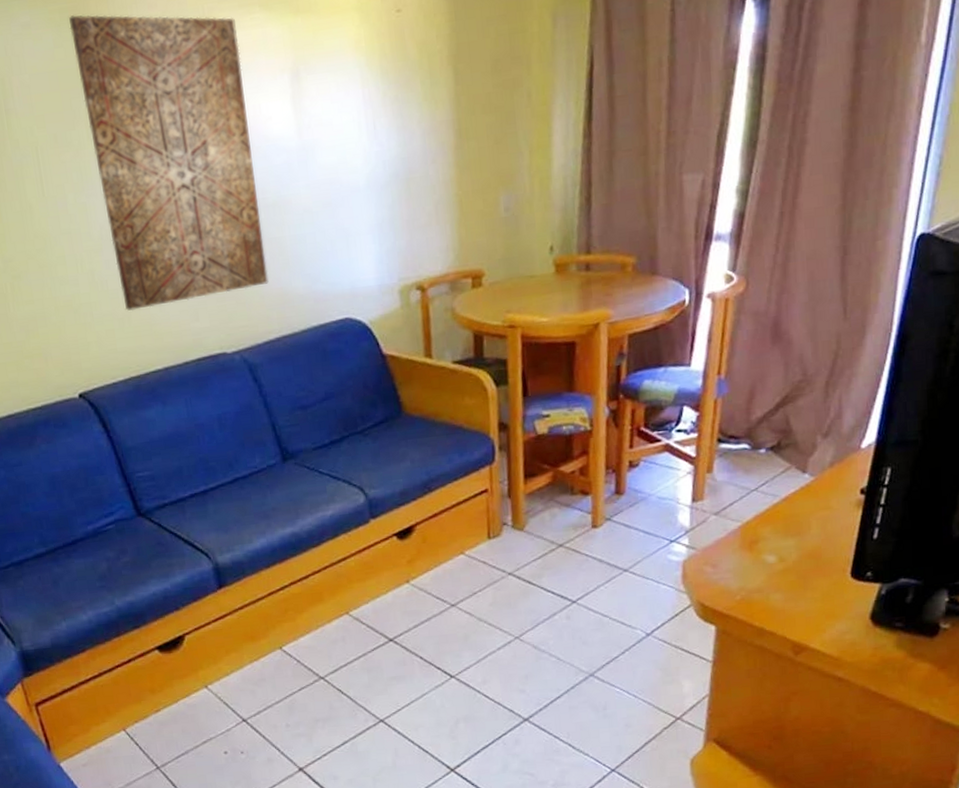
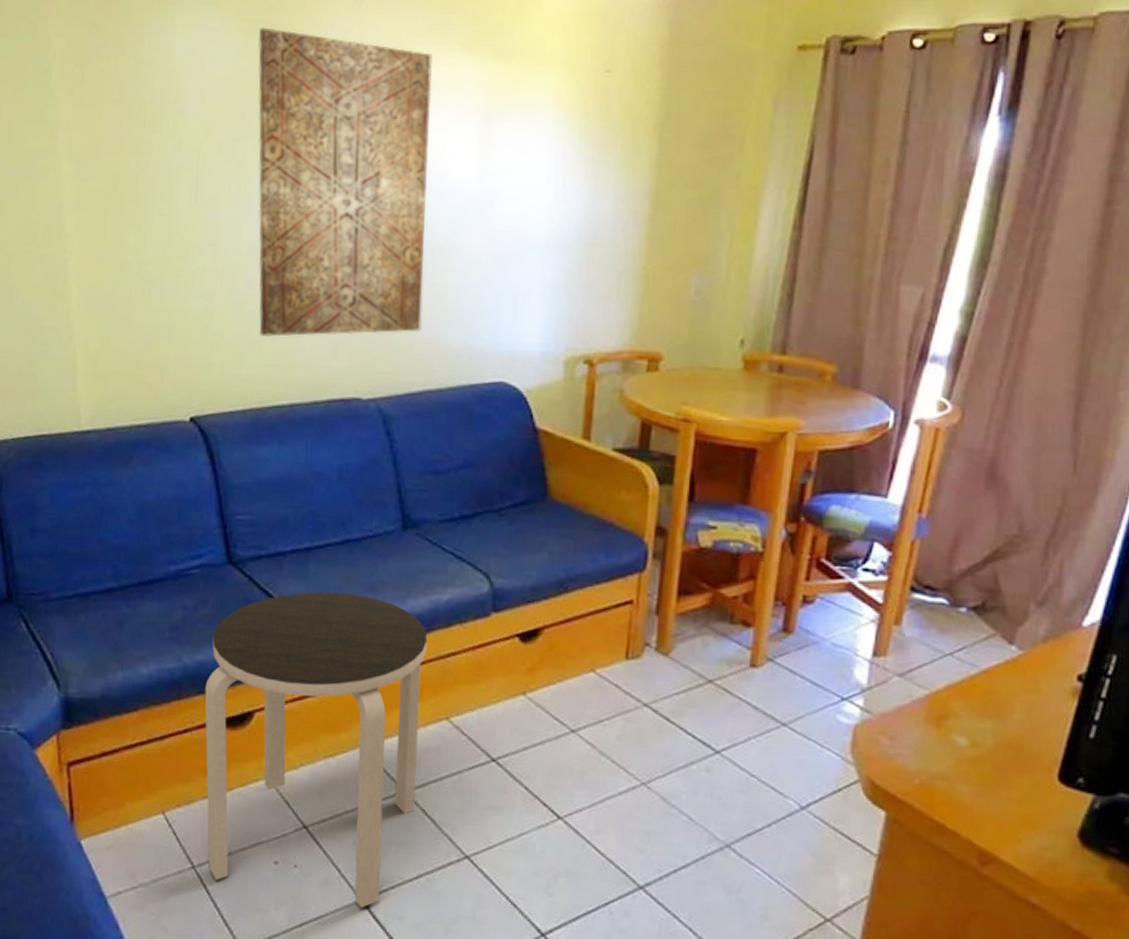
side table: none [137,523,332,776] -> present [205,591,428,908]

